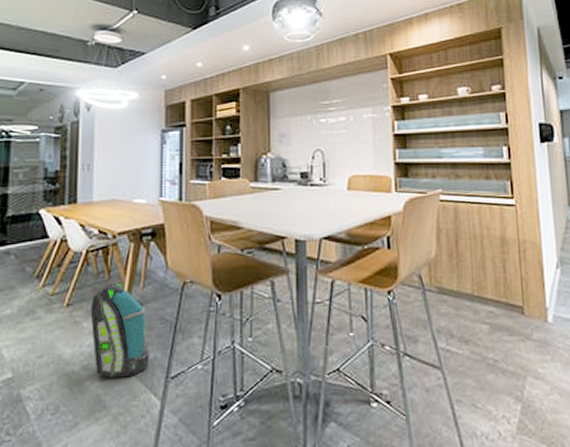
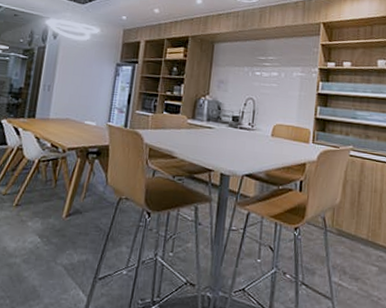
backpack: present [90,283,151,378] -> none [34,191,84,273]

